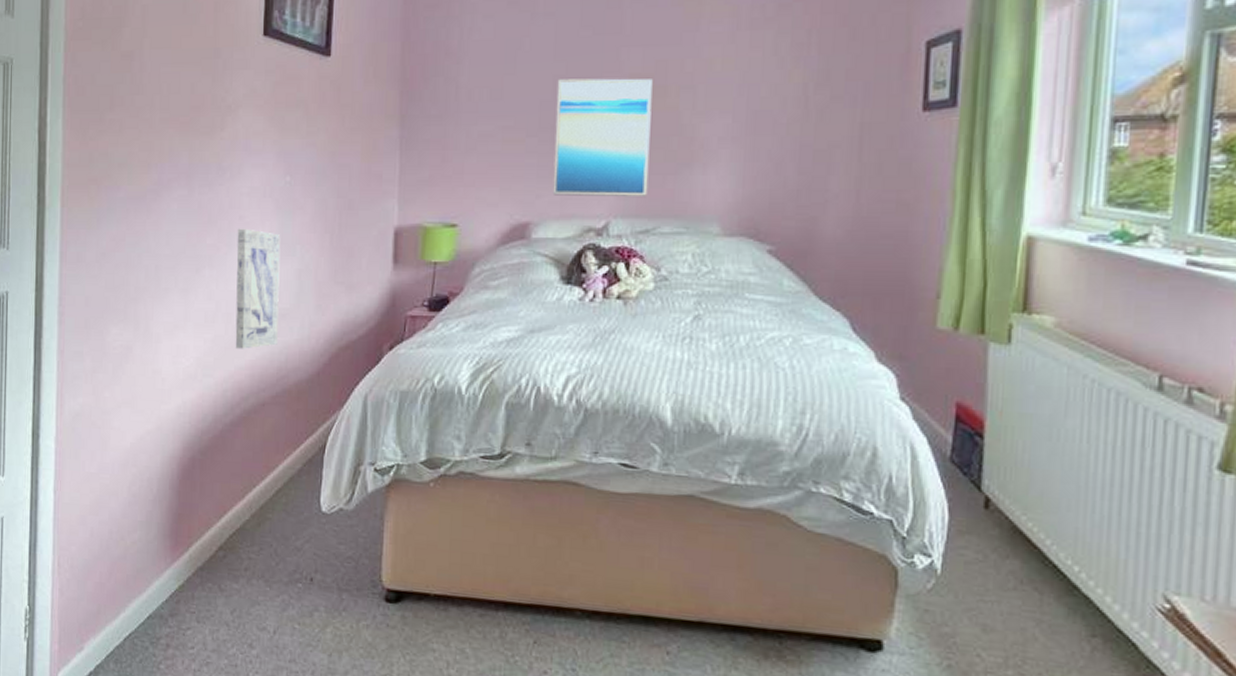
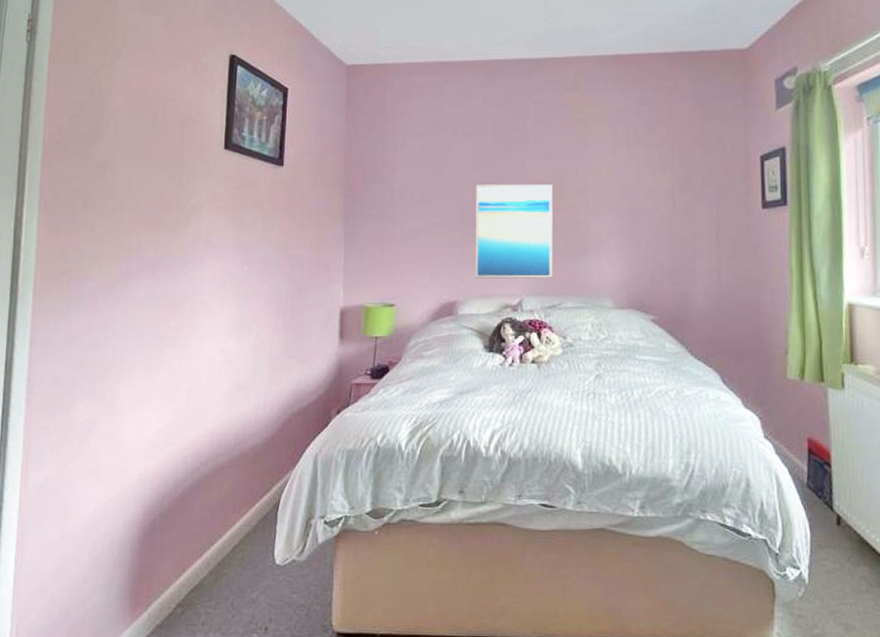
wall art: present [235,228,281,349] -> none [195,312,238,419]

